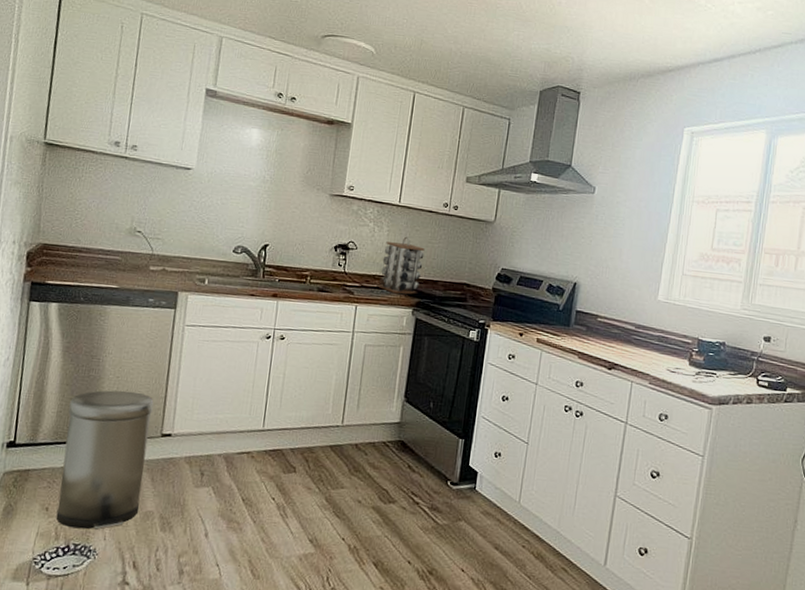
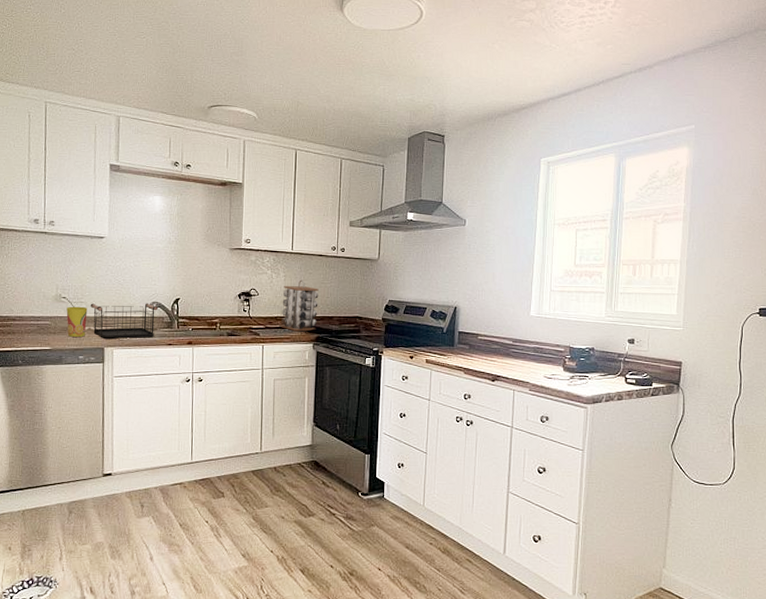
pedal bin: present [56,390,154,530] -> none [18,439,93,563]
cup: none [138,242,165,278] -> present [66,306,88,337]
dish rack: none [167,241,244,286] -> present [90,303,159,340]

